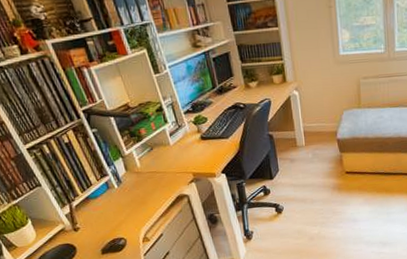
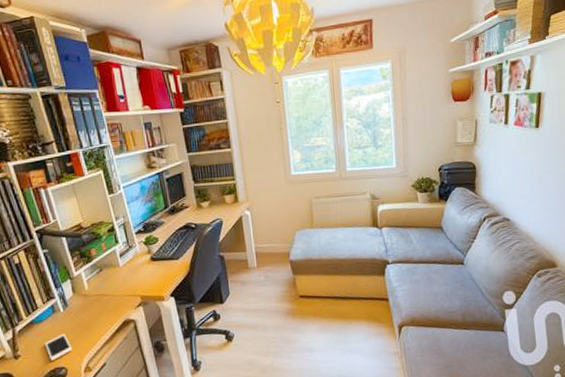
cell phone: none [102,208,130,233] -> present [45,334,72,362]

